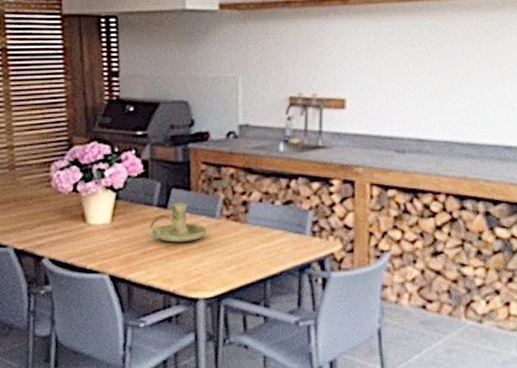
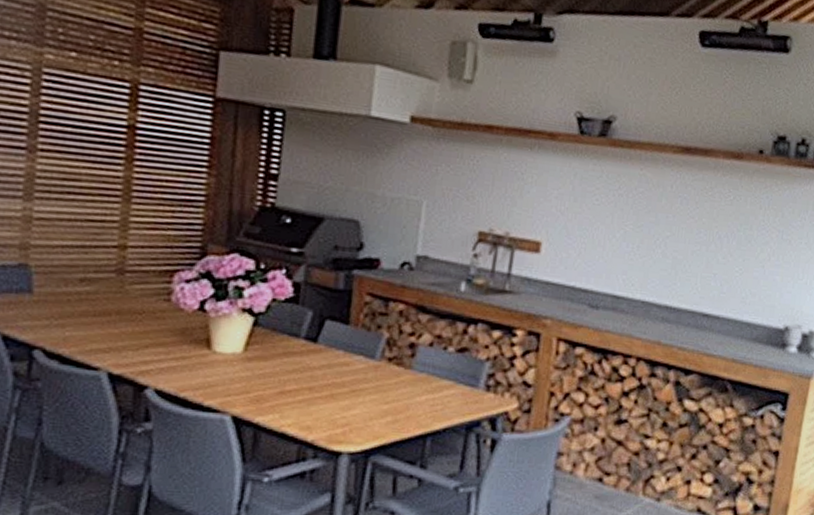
candle holder: present [148,202,207,243] -> none [289,336,363,385]

